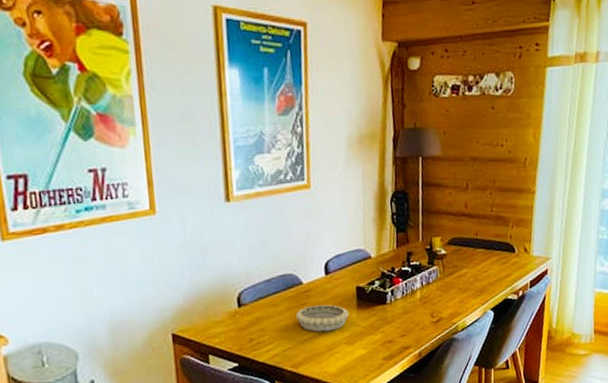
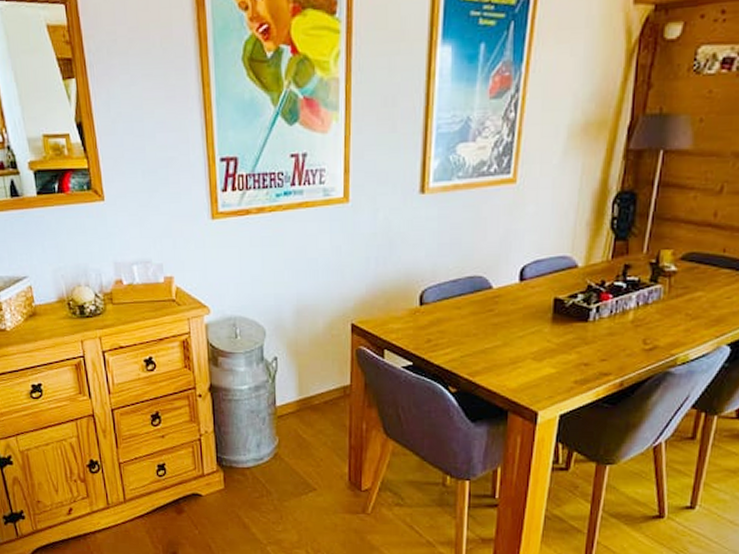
decorative bowl: present [295,304,349,332] -> none [479,314,541,343]

